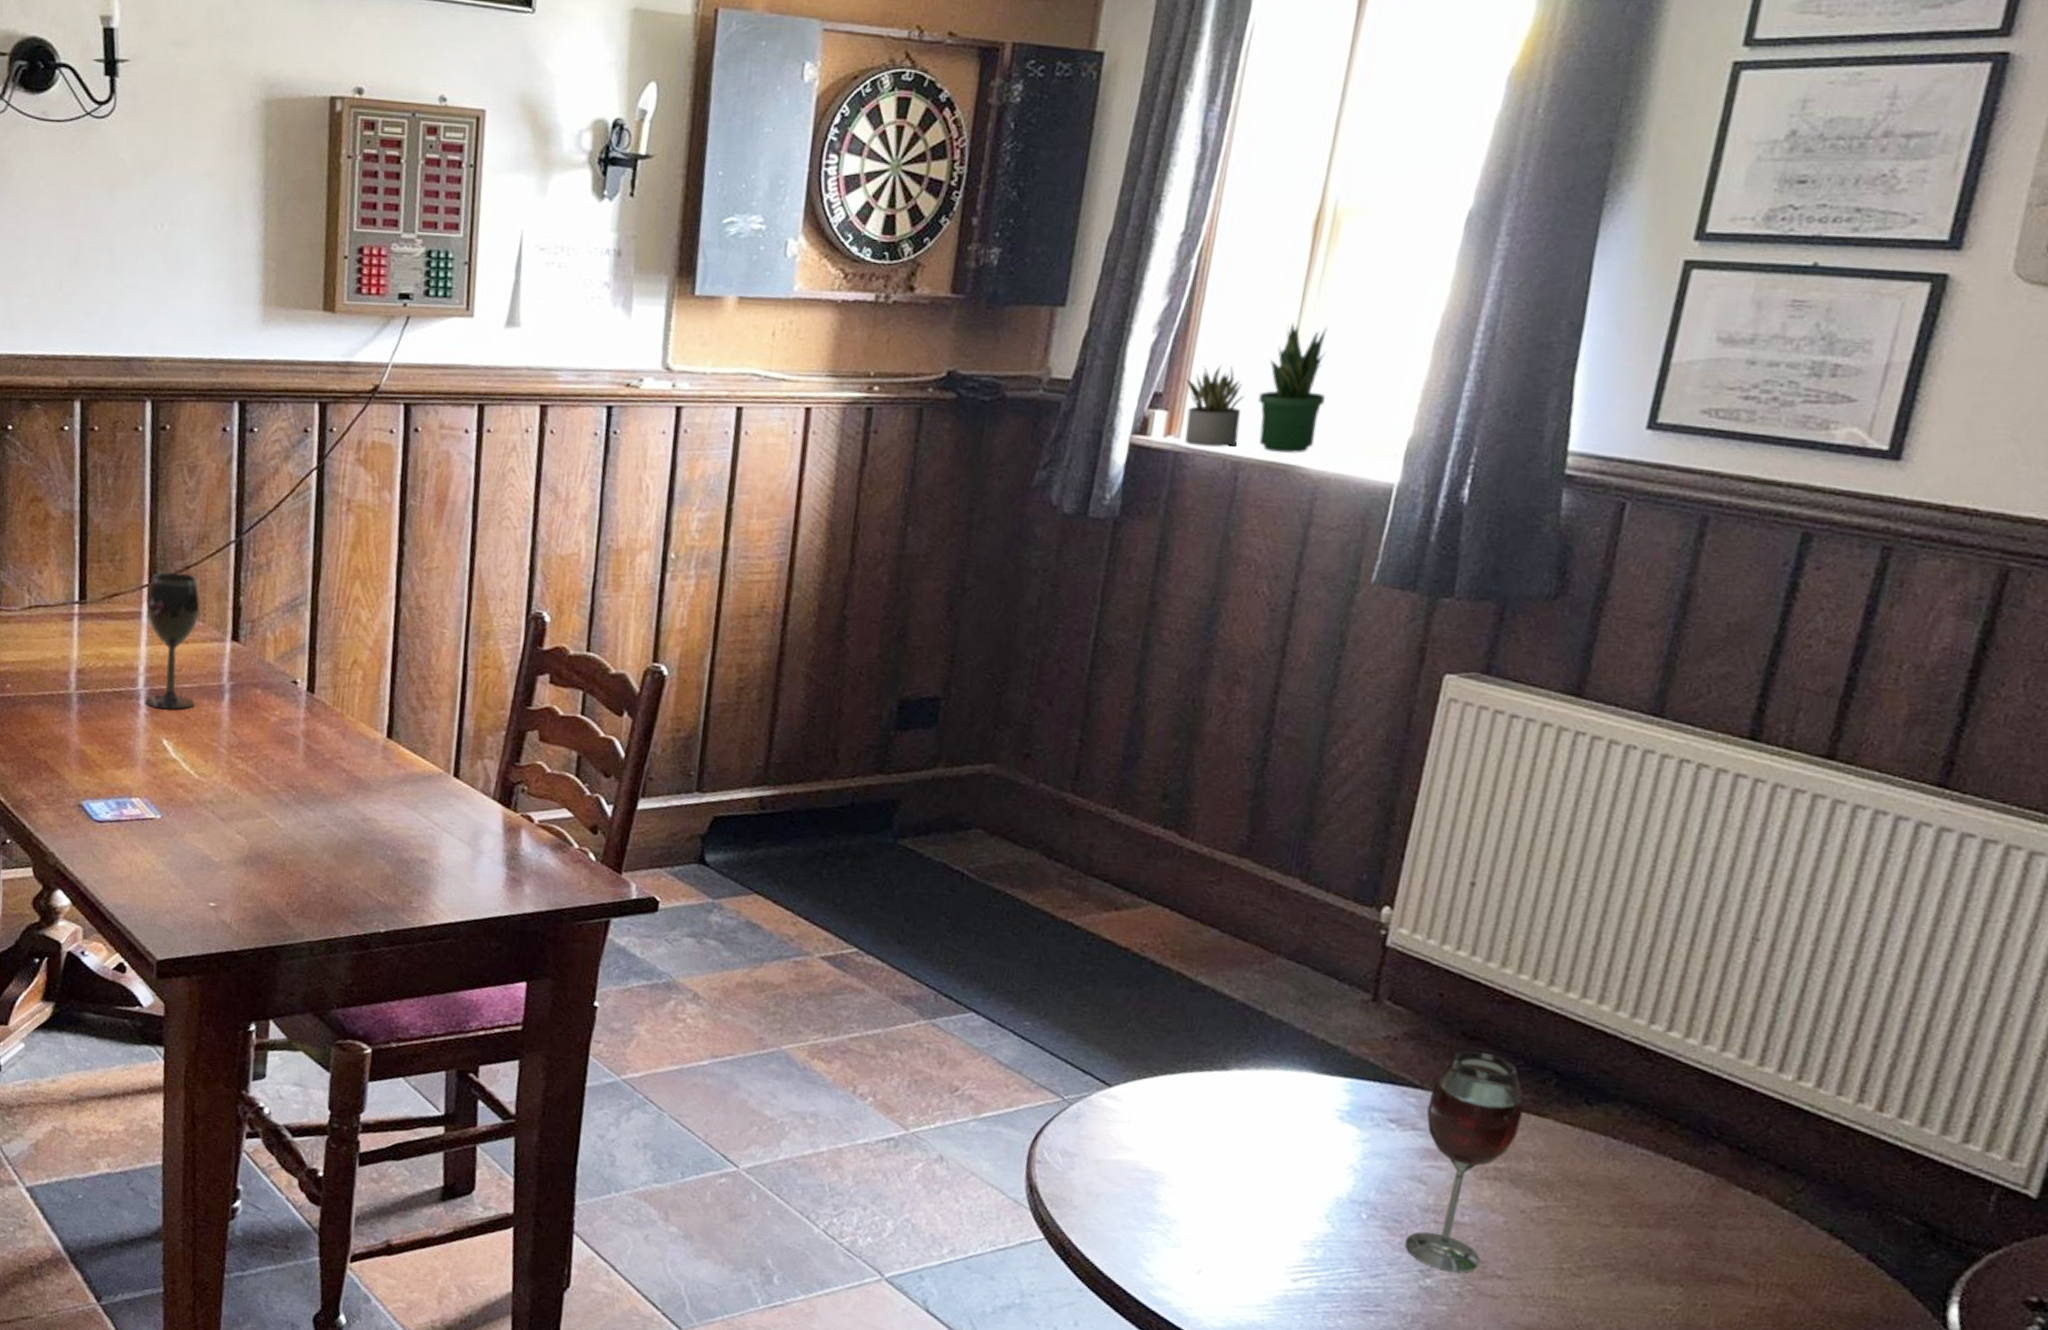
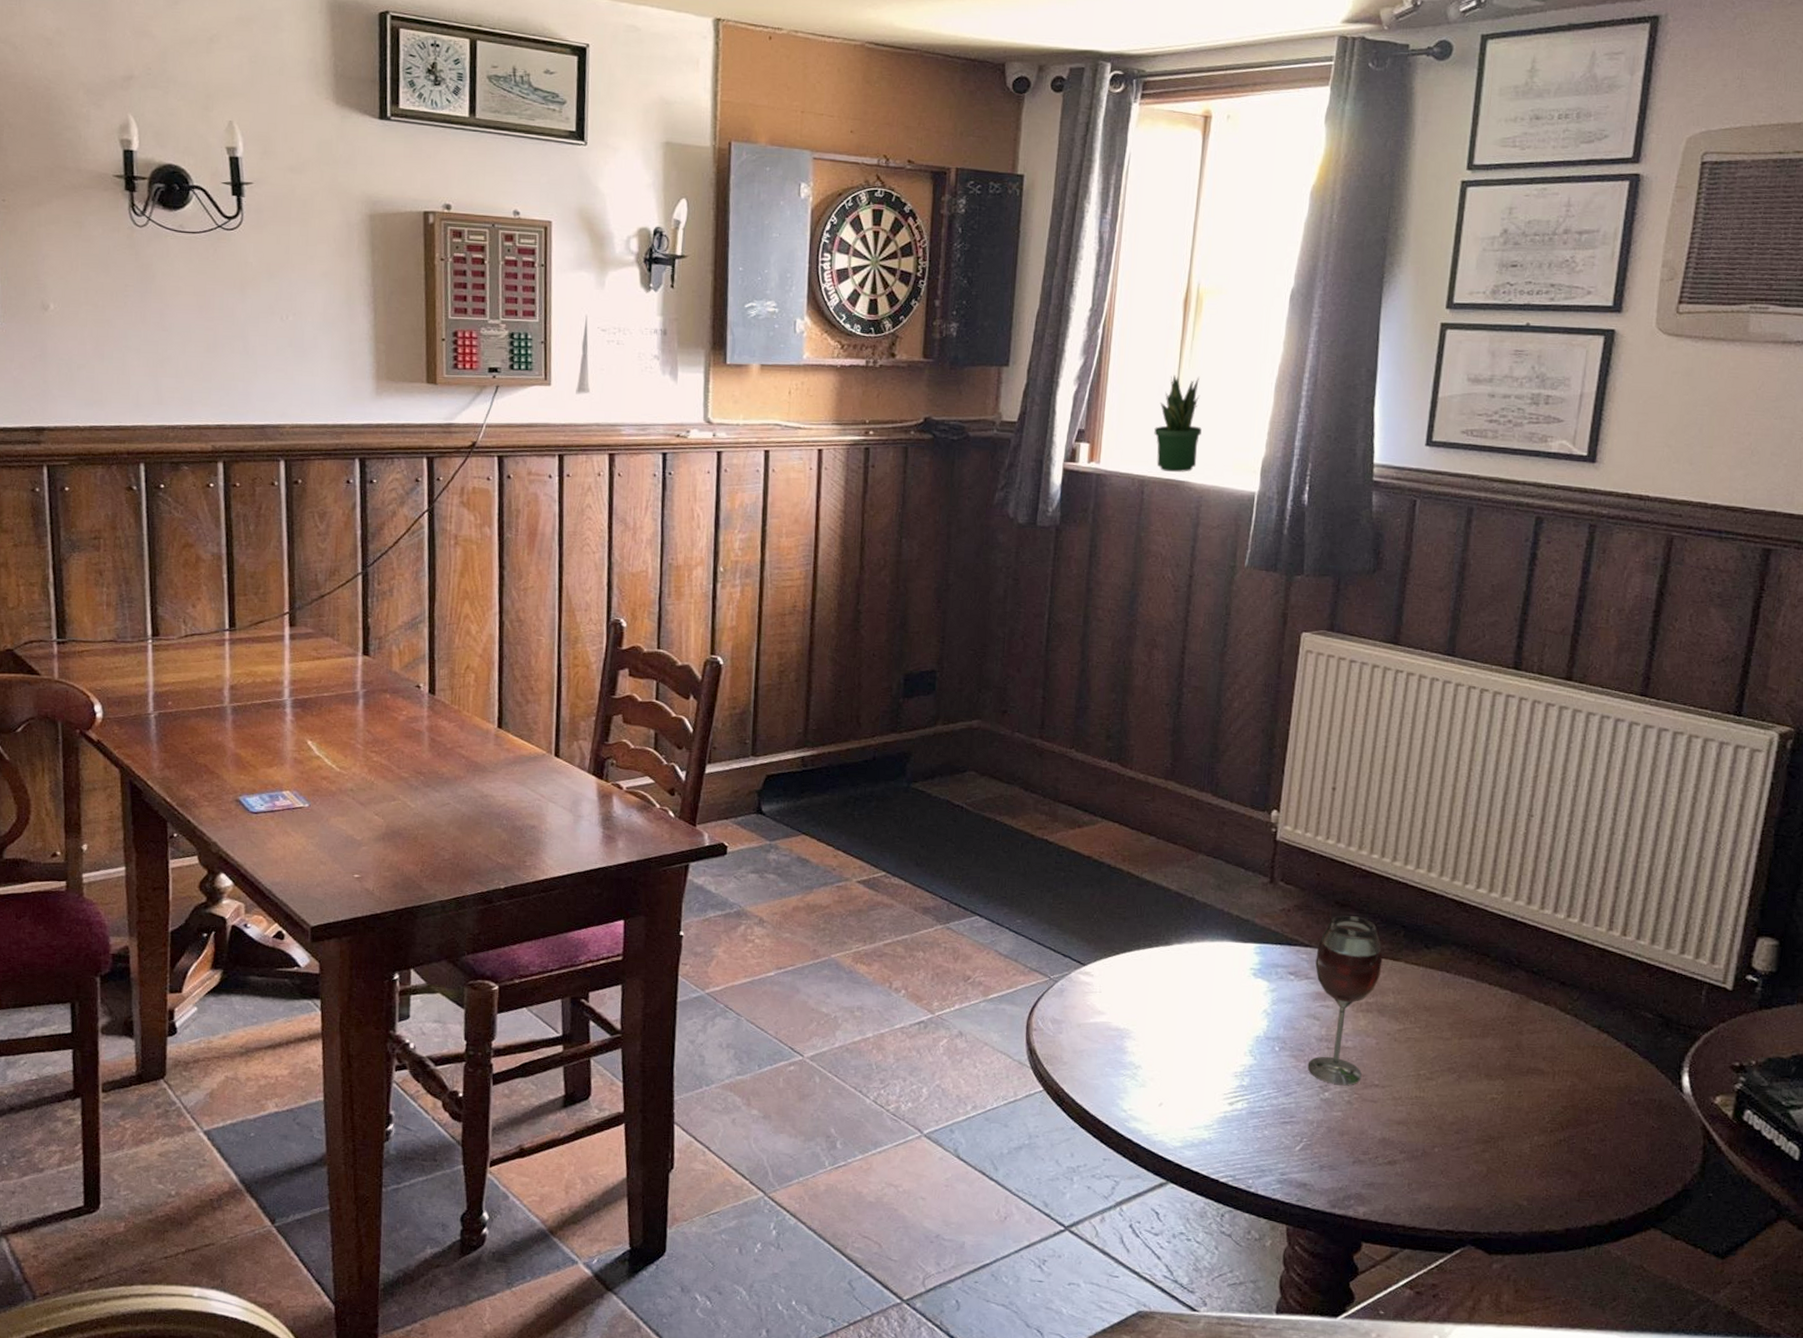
wine glass: present [145,572,201,710] -> none [287,601,335,716]
succulent plant: present [1185,365,1246,448] -> none [1101,408,1145,470]

